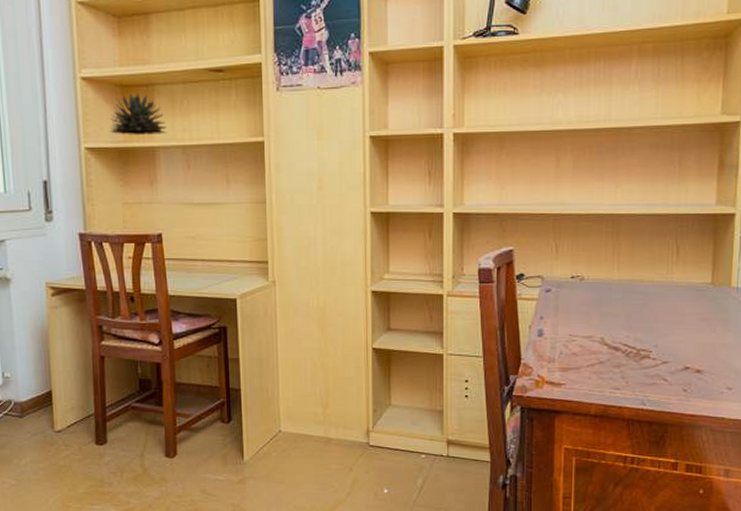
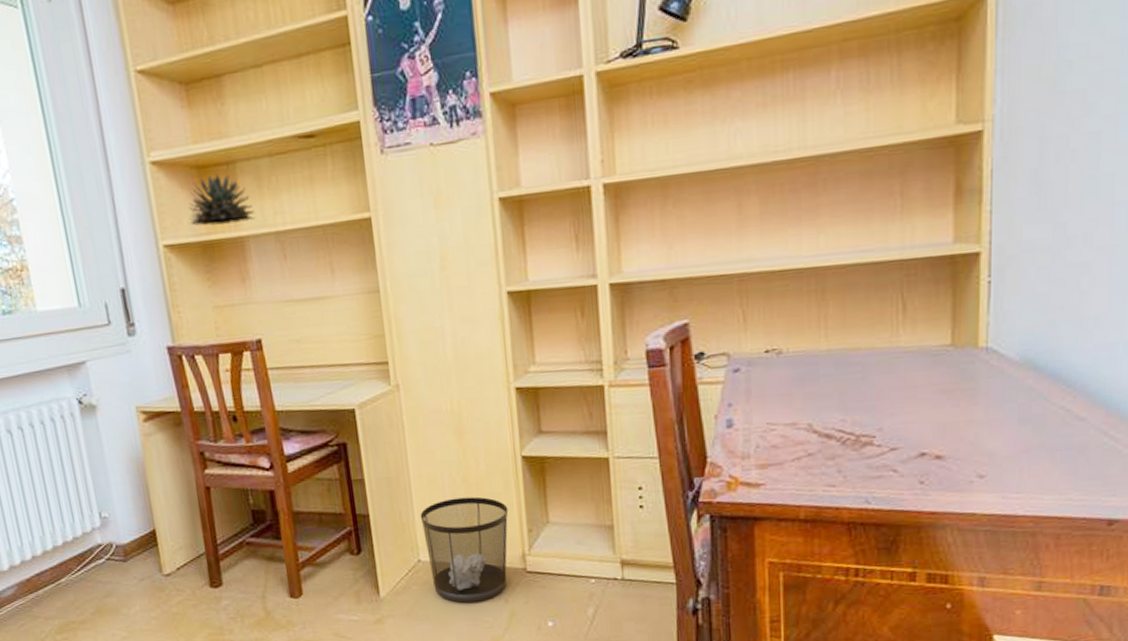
waste bin: none [284,379,358,469] -> present [420,496,509,603]

